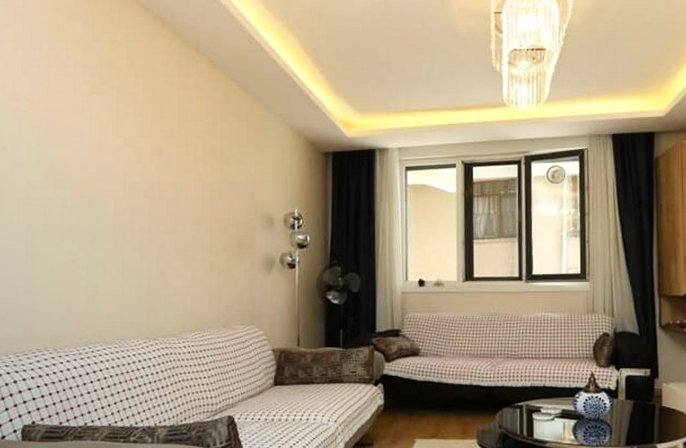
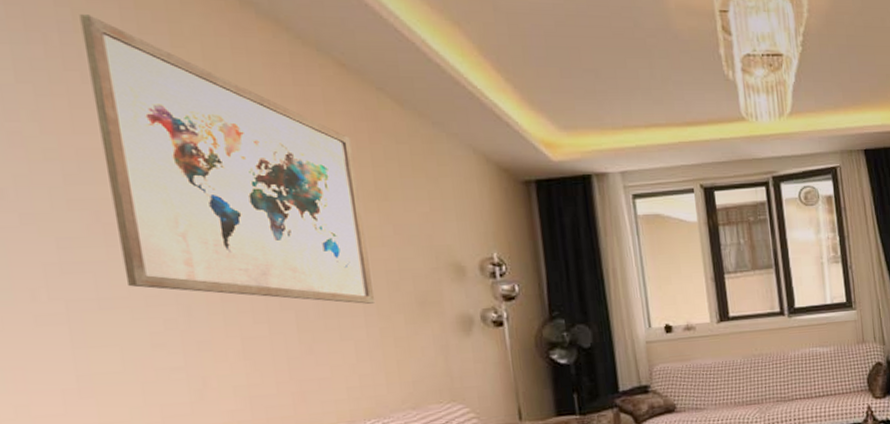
wall art: none [61,29,210,242] -> present [79,14,376,304]

